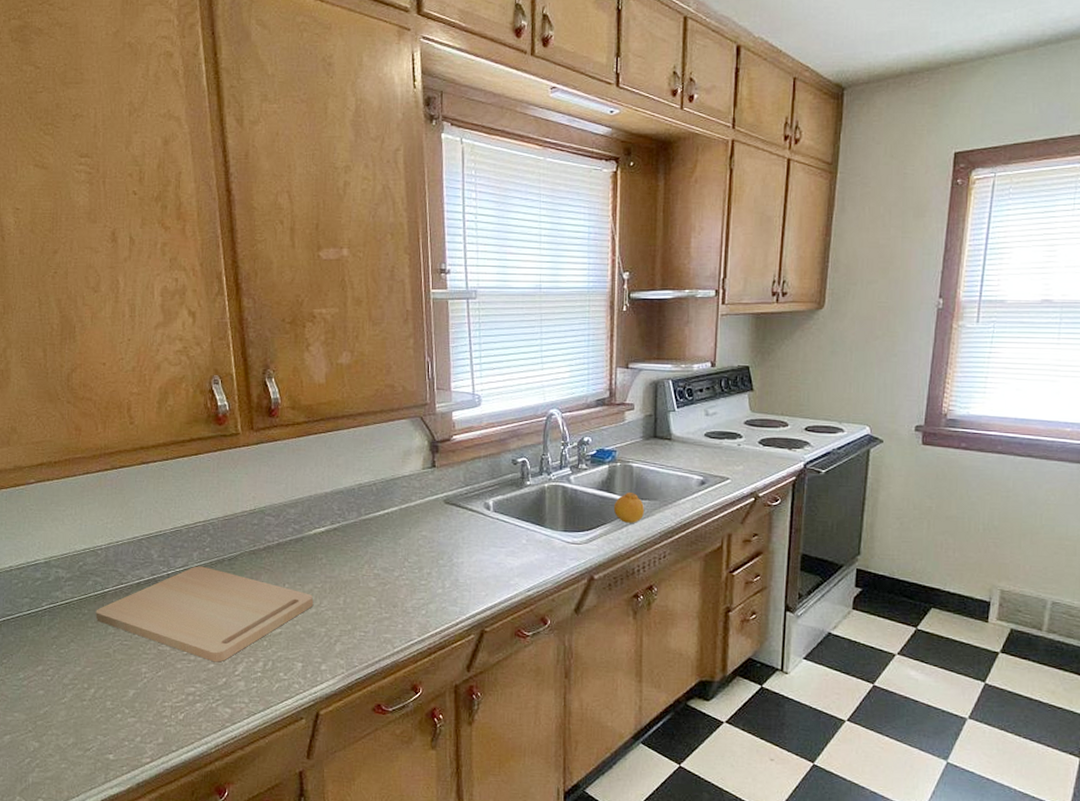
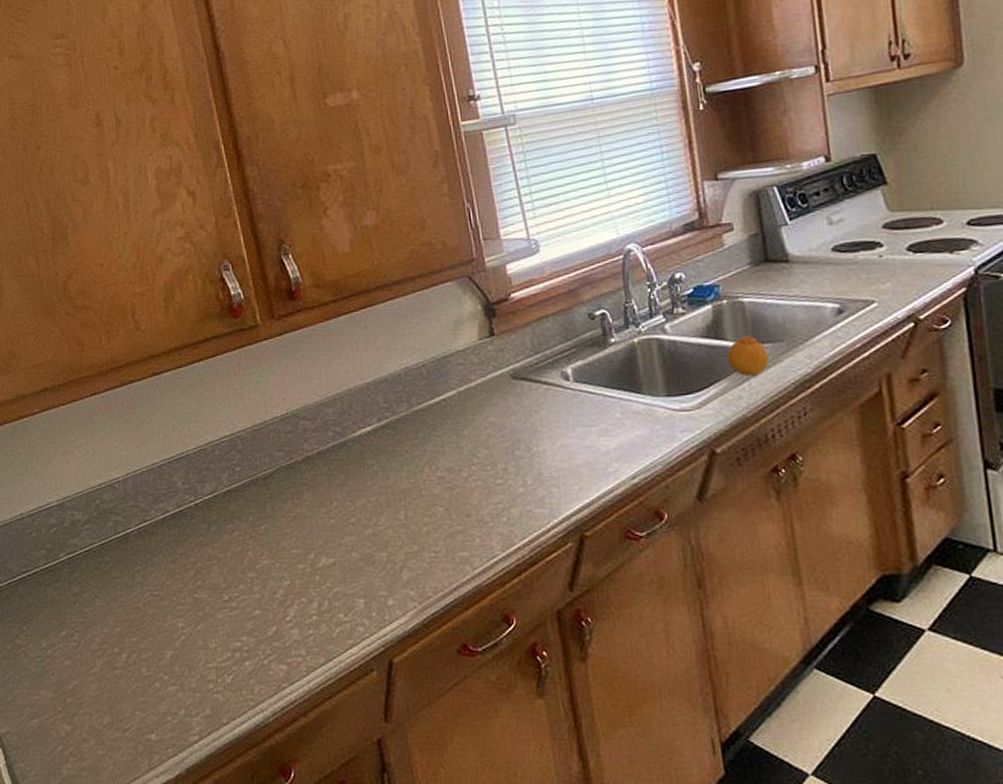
cutting board: present [95,566,314,662] -> none [119,490,370,608]

